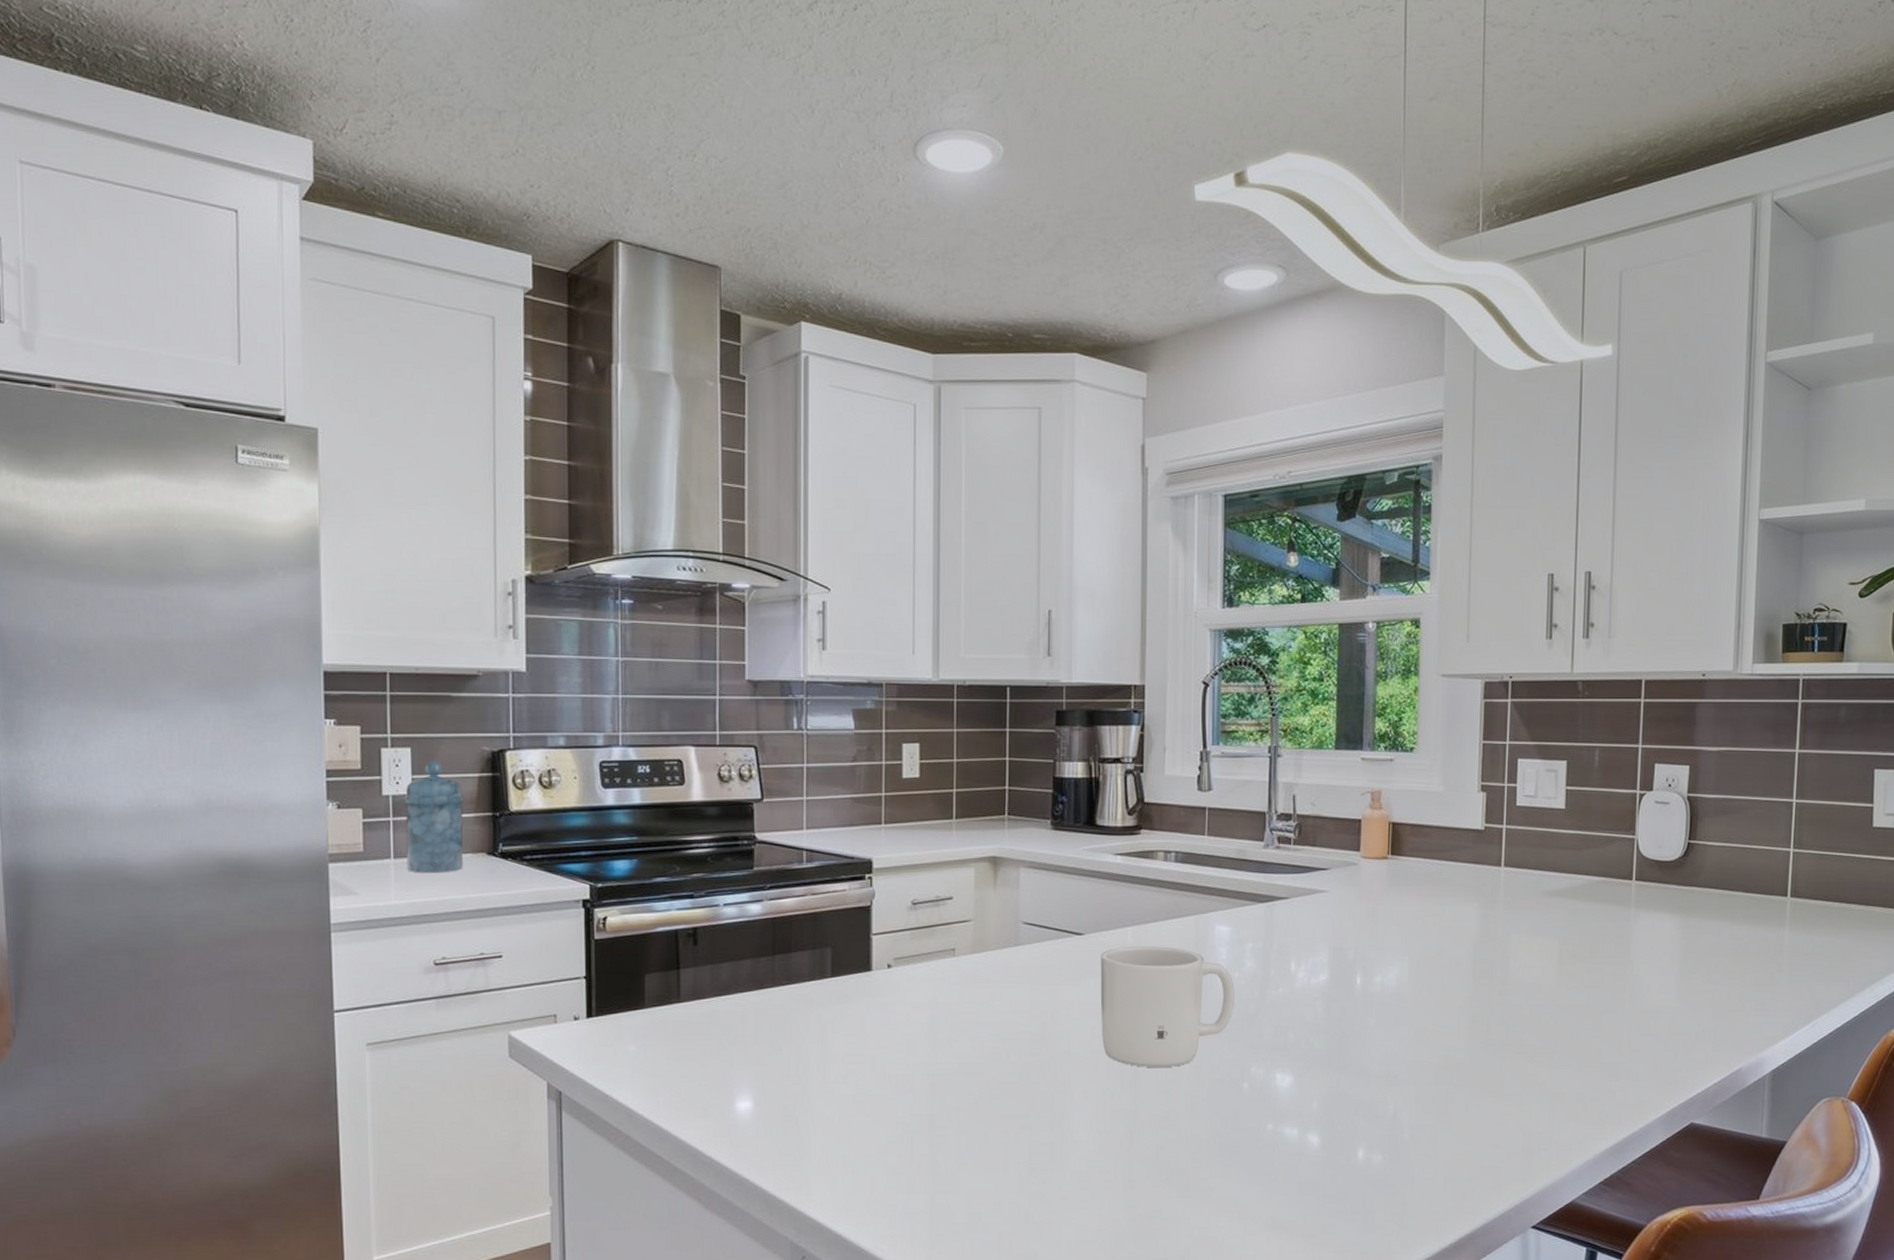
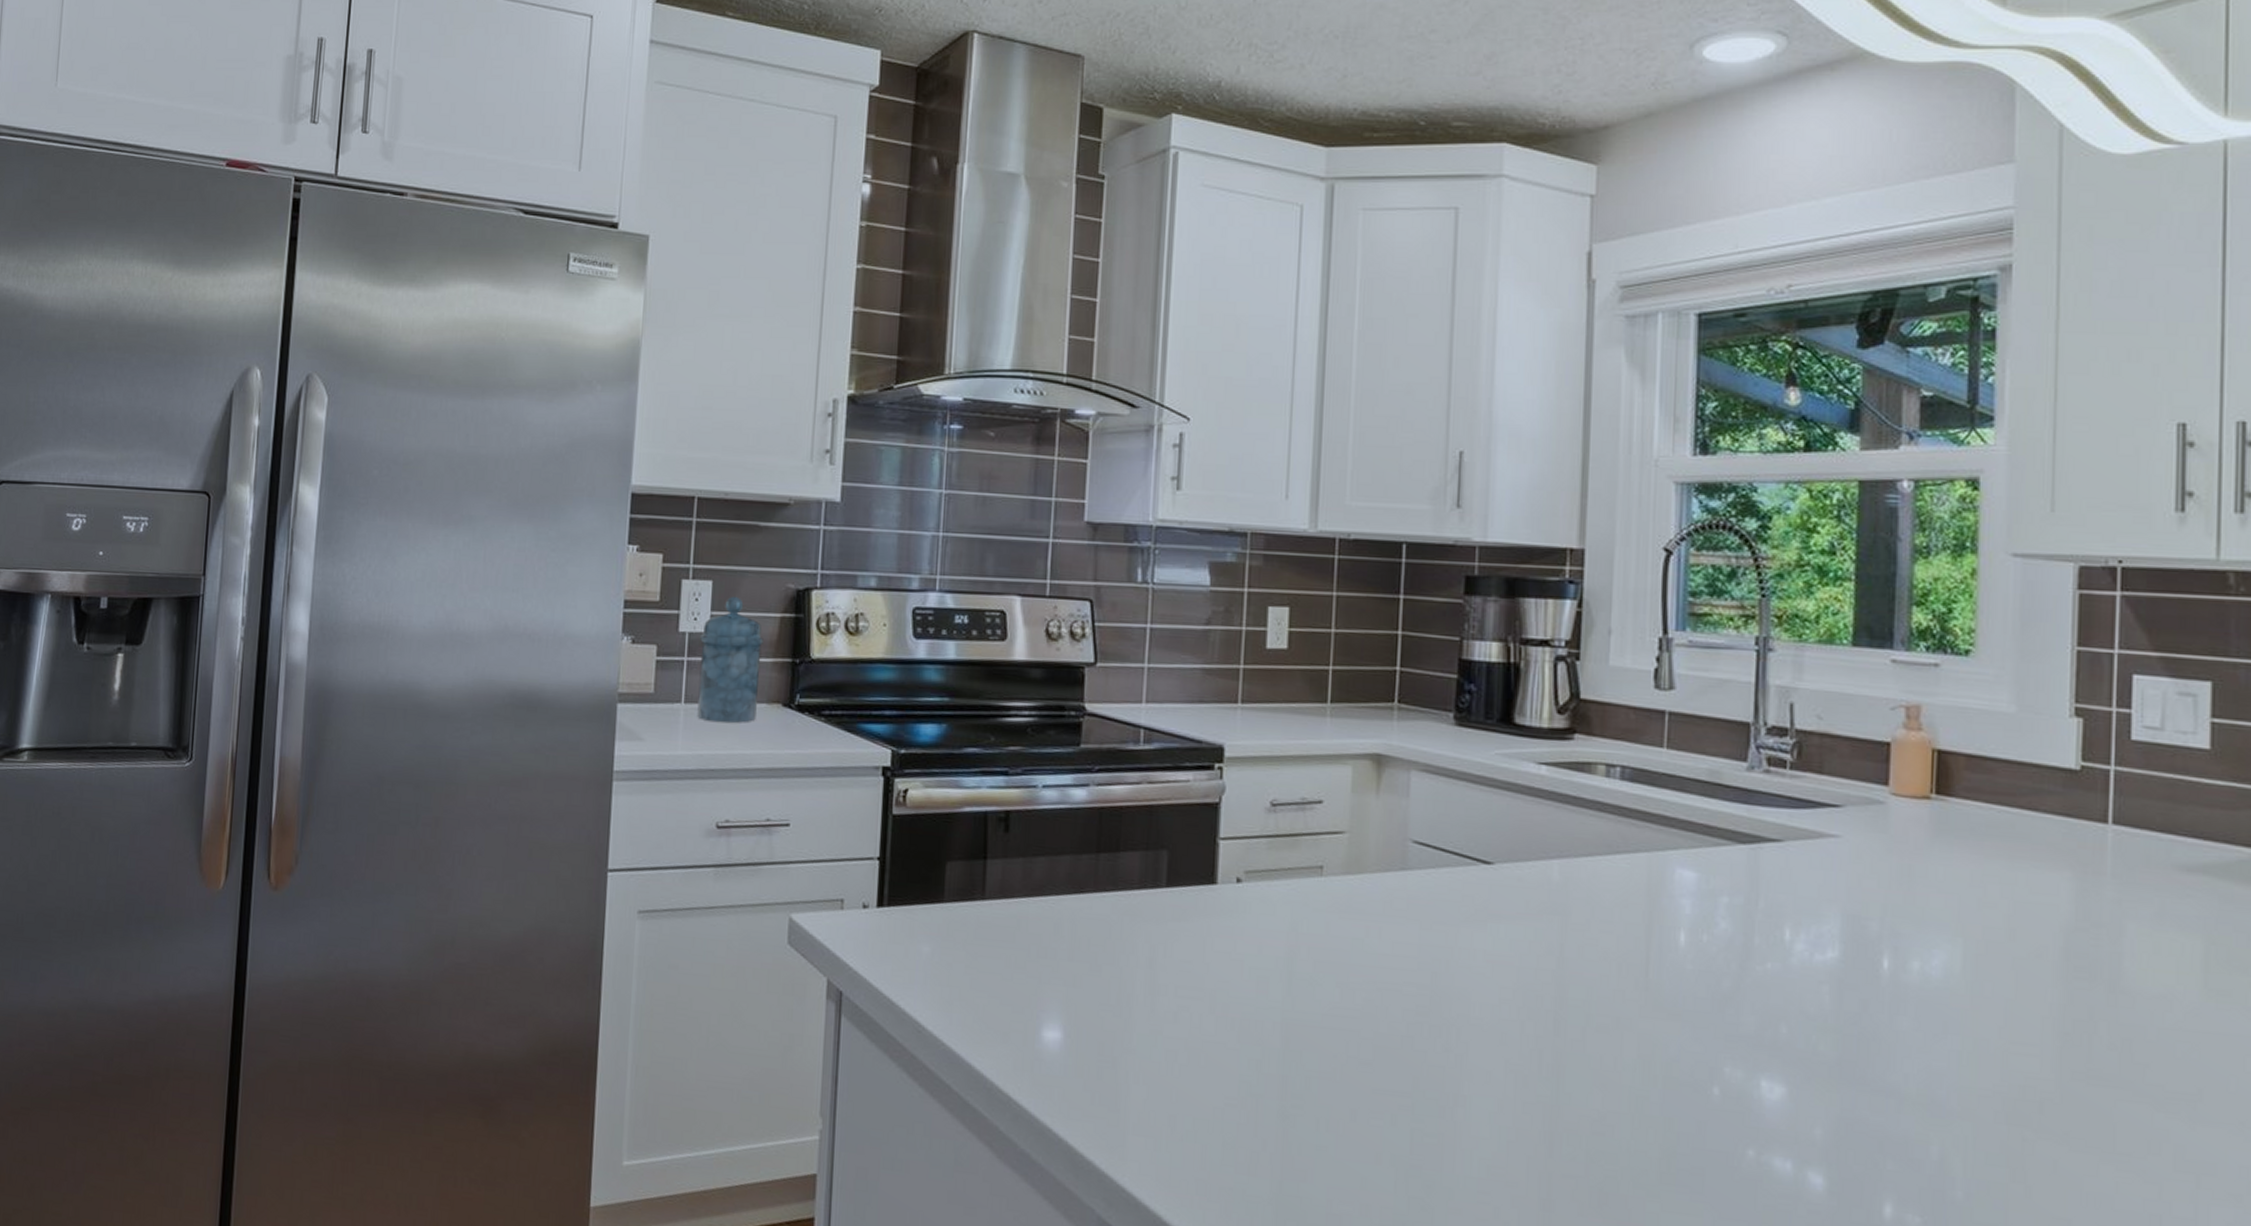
mug: present [1100,946,1235,1068] -> none [1513,885,1702,1053]

